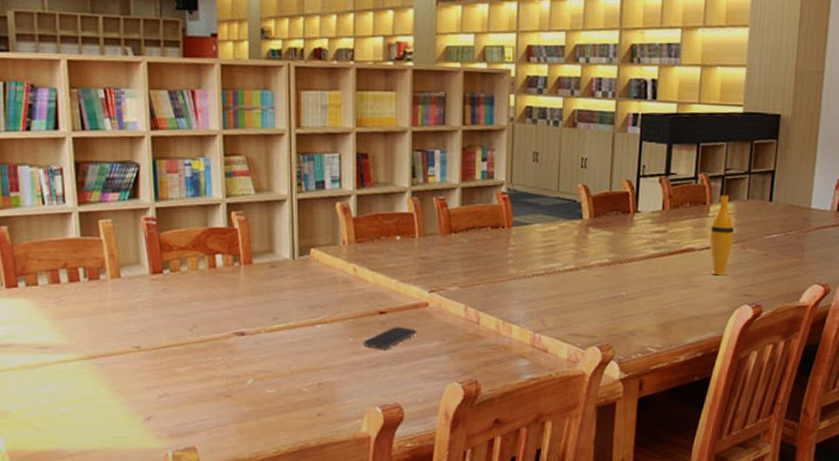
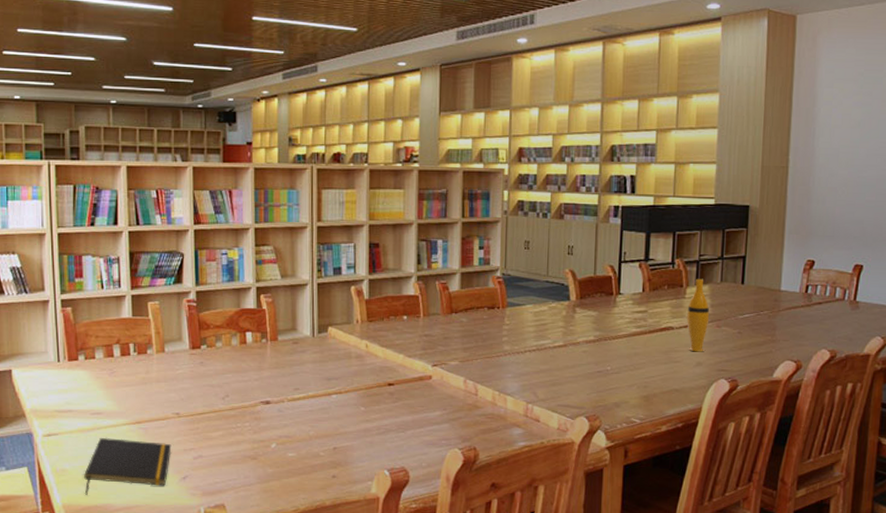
notepad: none [31,374,133,439] -> present [84,437,172,495]
smartphone: present [363,326,417,349] -> none [373,396,422,417]

